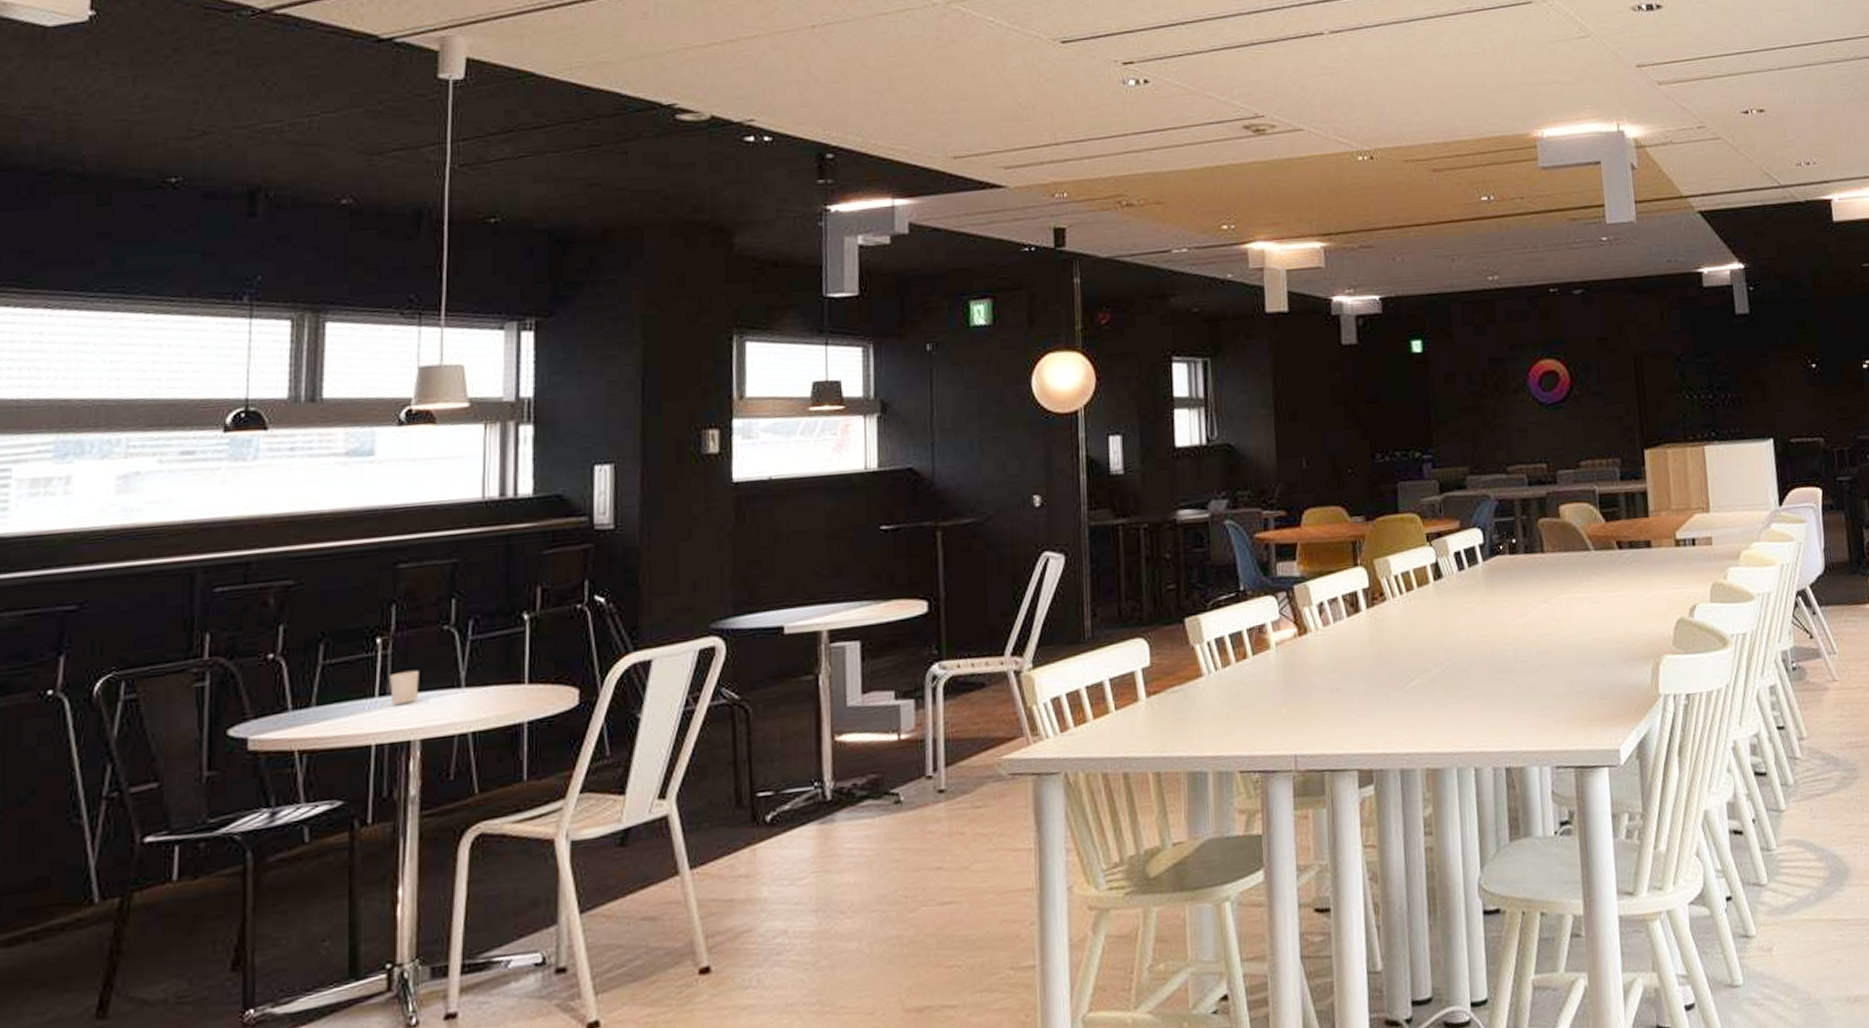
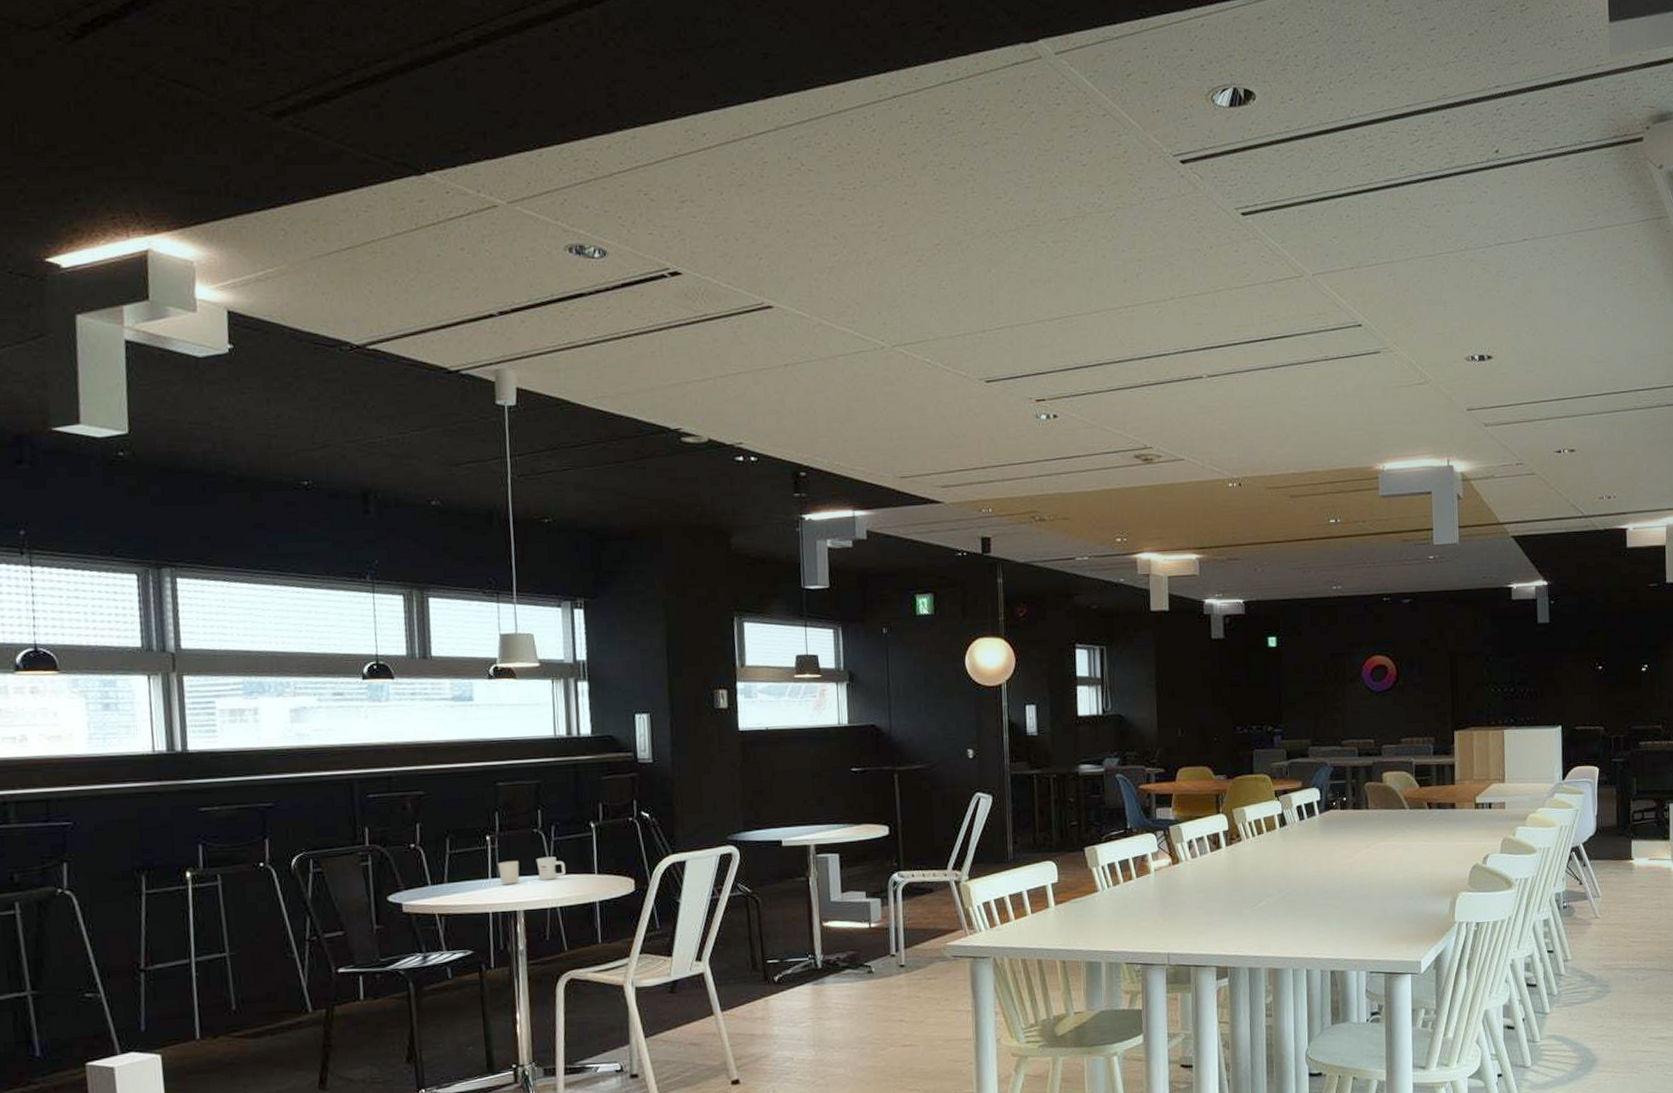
mug: none [443,662,484,697] -> present [536,856,566,881]

